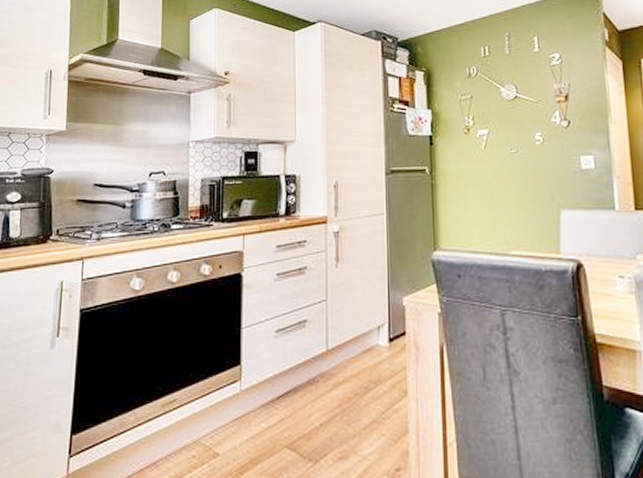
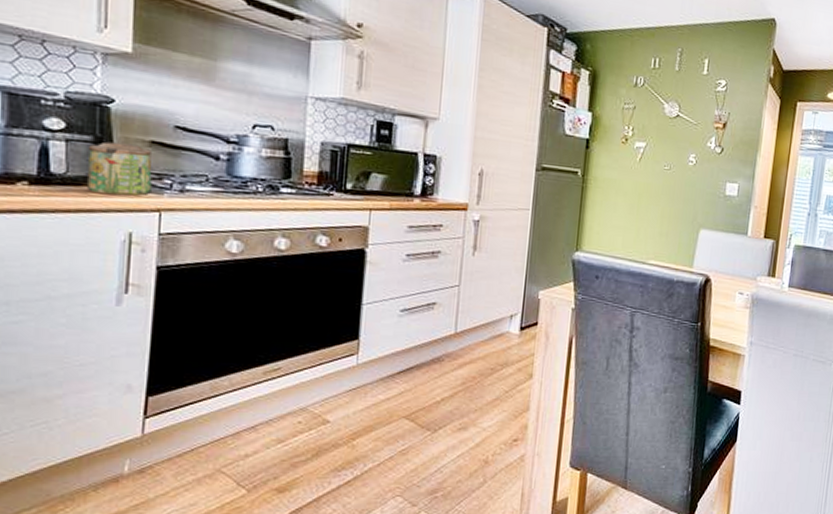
canister: none [34,204,78,251] -> present [87,141,152,197]

